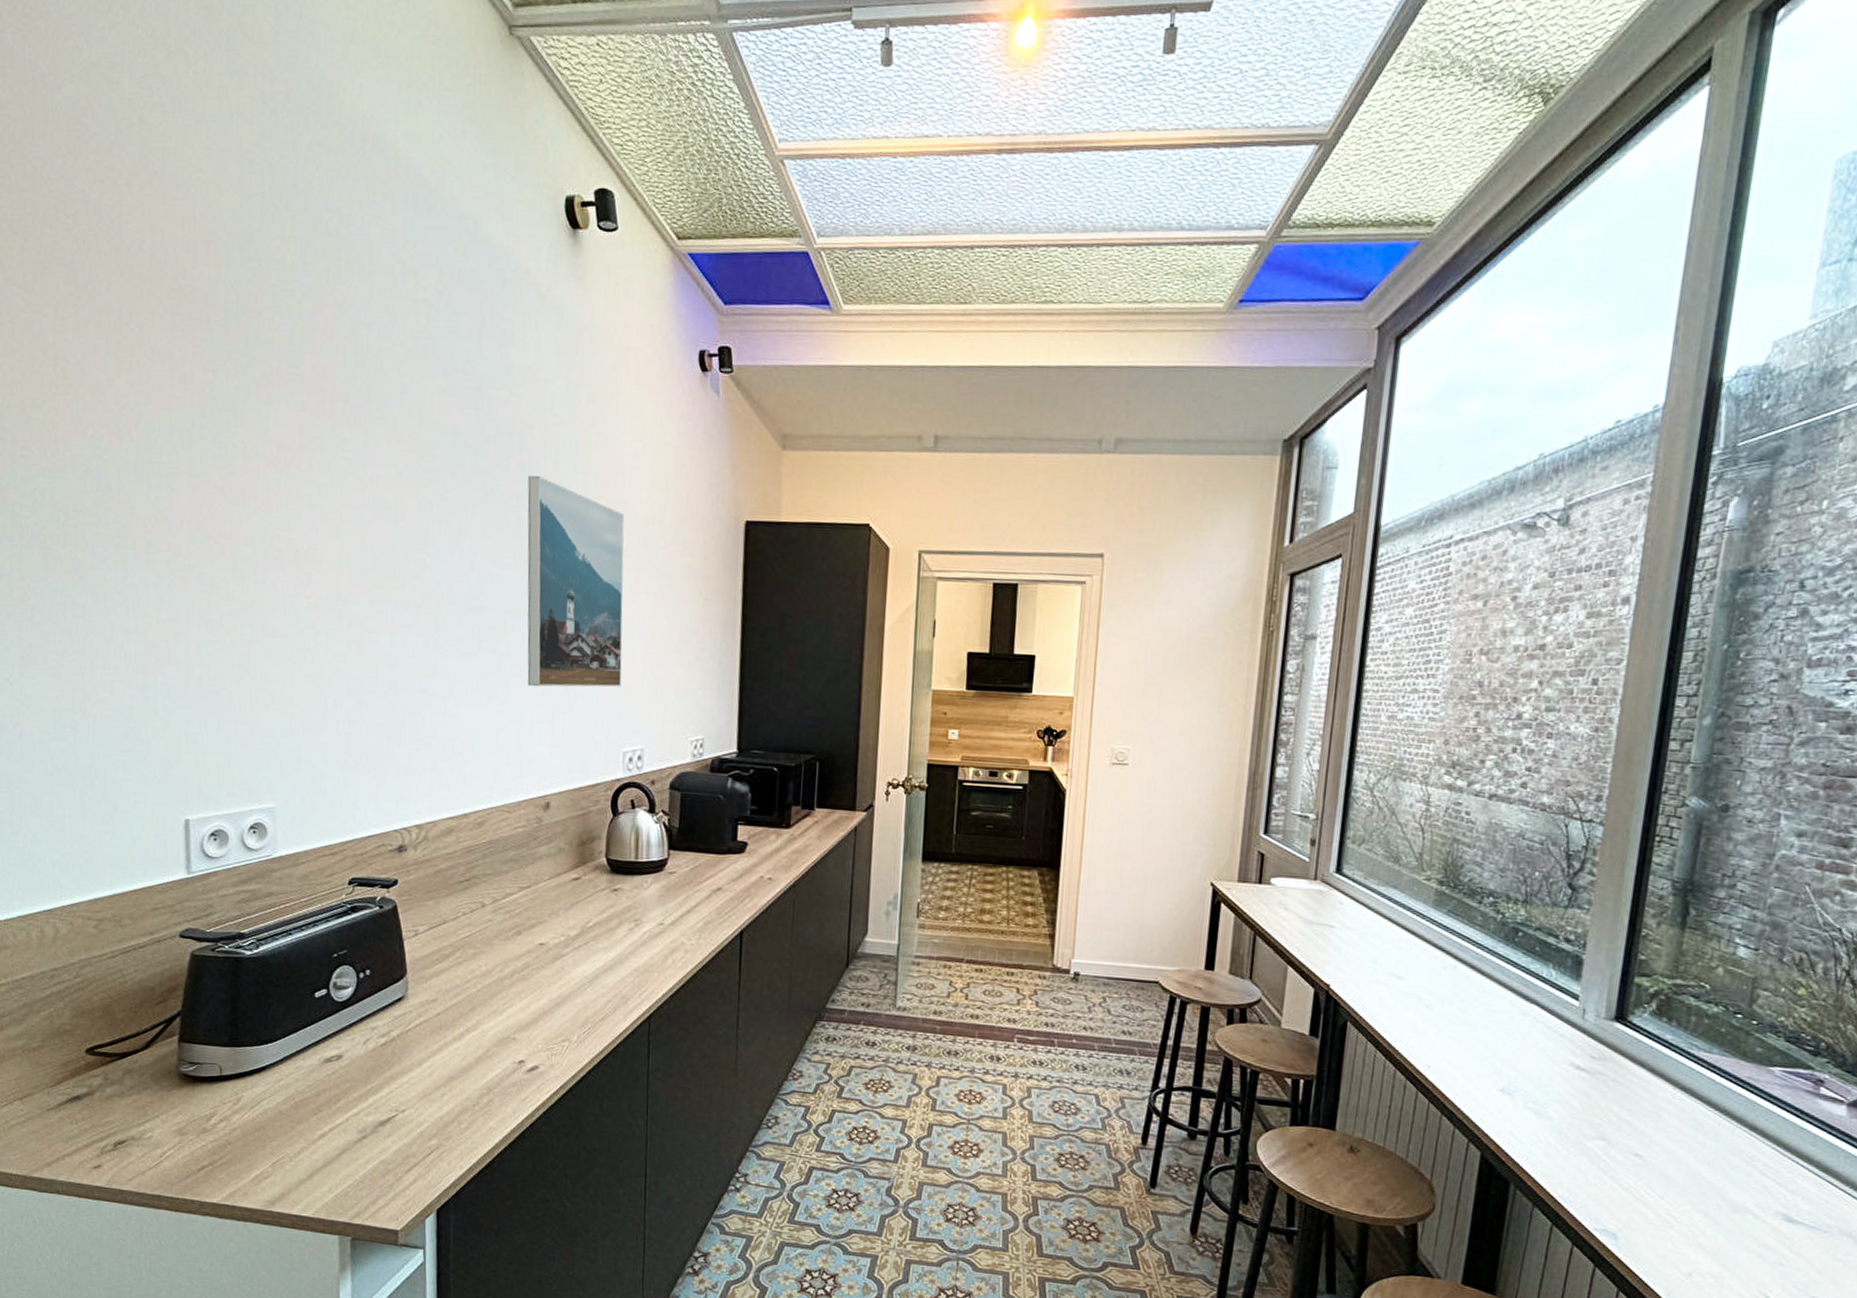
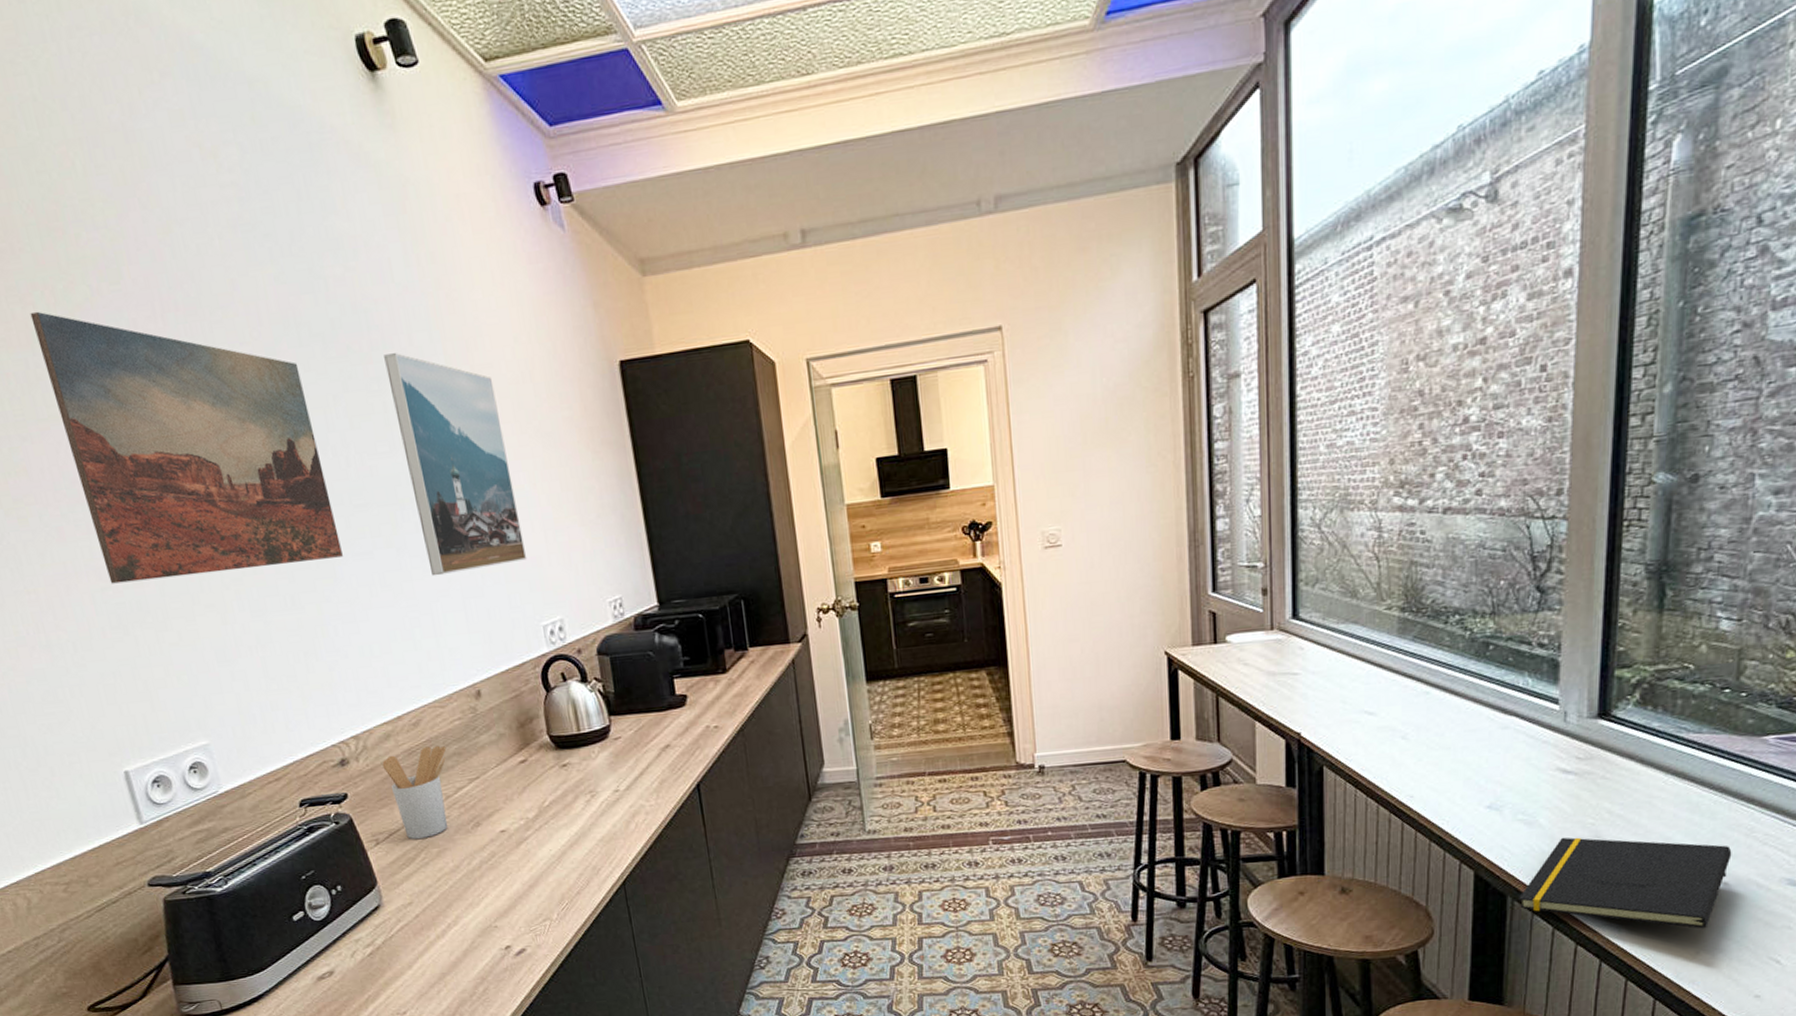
wall art: none [208,378,448,653] -> present [30,311,343,584]
utensil holder: none [438,847,505,938] -> present [382,745,448,840]
notepad: none [1521,1133,1732,1251] -> present [1519,837,1732,929]

